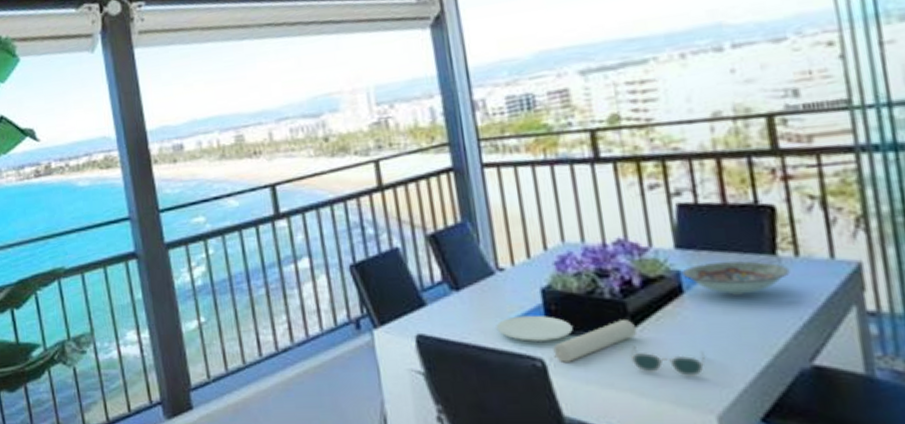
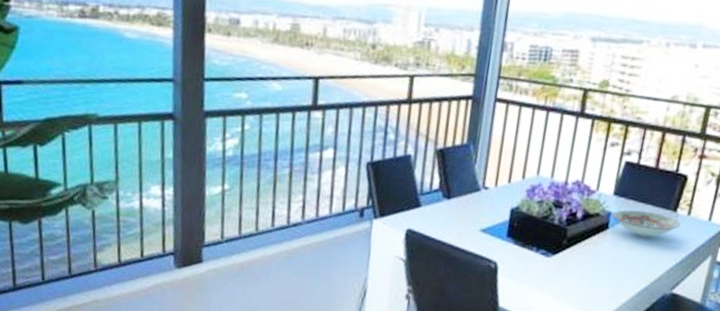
plate: present [496,315,573,342] -> none [469,226,525,250]
candle: present [553,318,638,362] -> none [505,241,569,267]
sunglasses: present [630,345,706,376] -> none [557,261,608,290]

